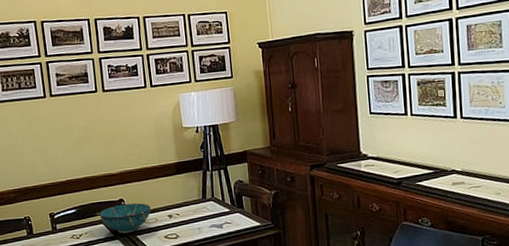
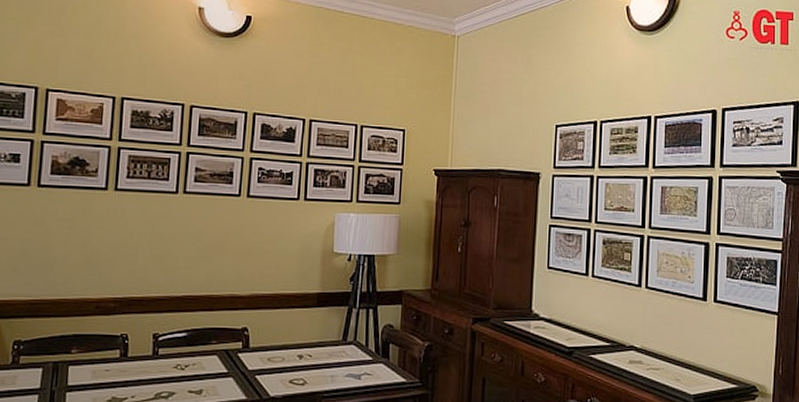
decorative bowl: present [99,202,151,234] -> none [214,334,279,371]

